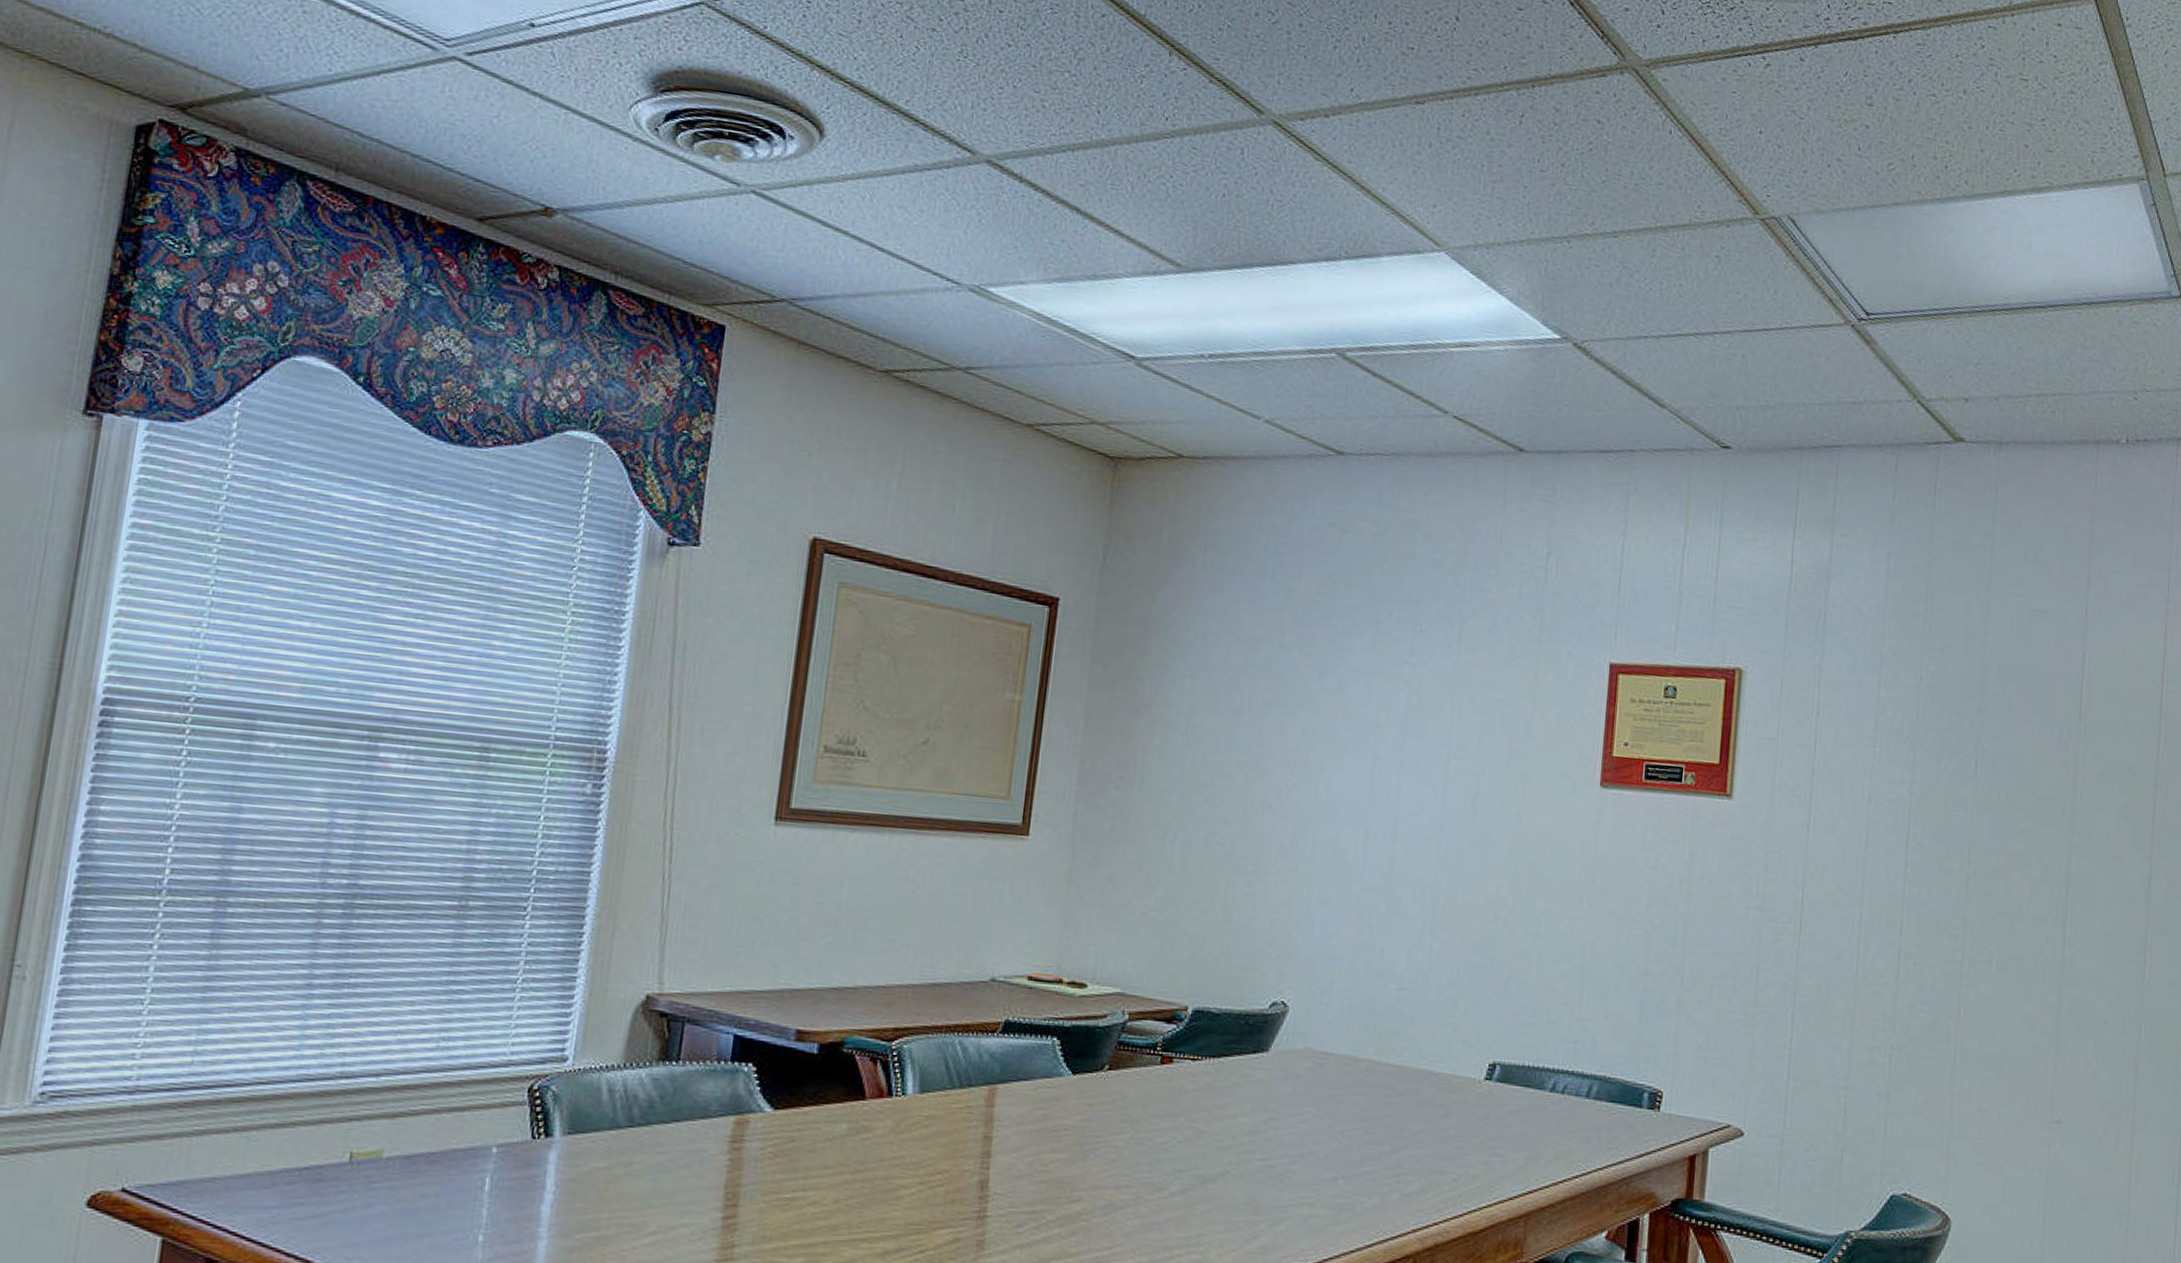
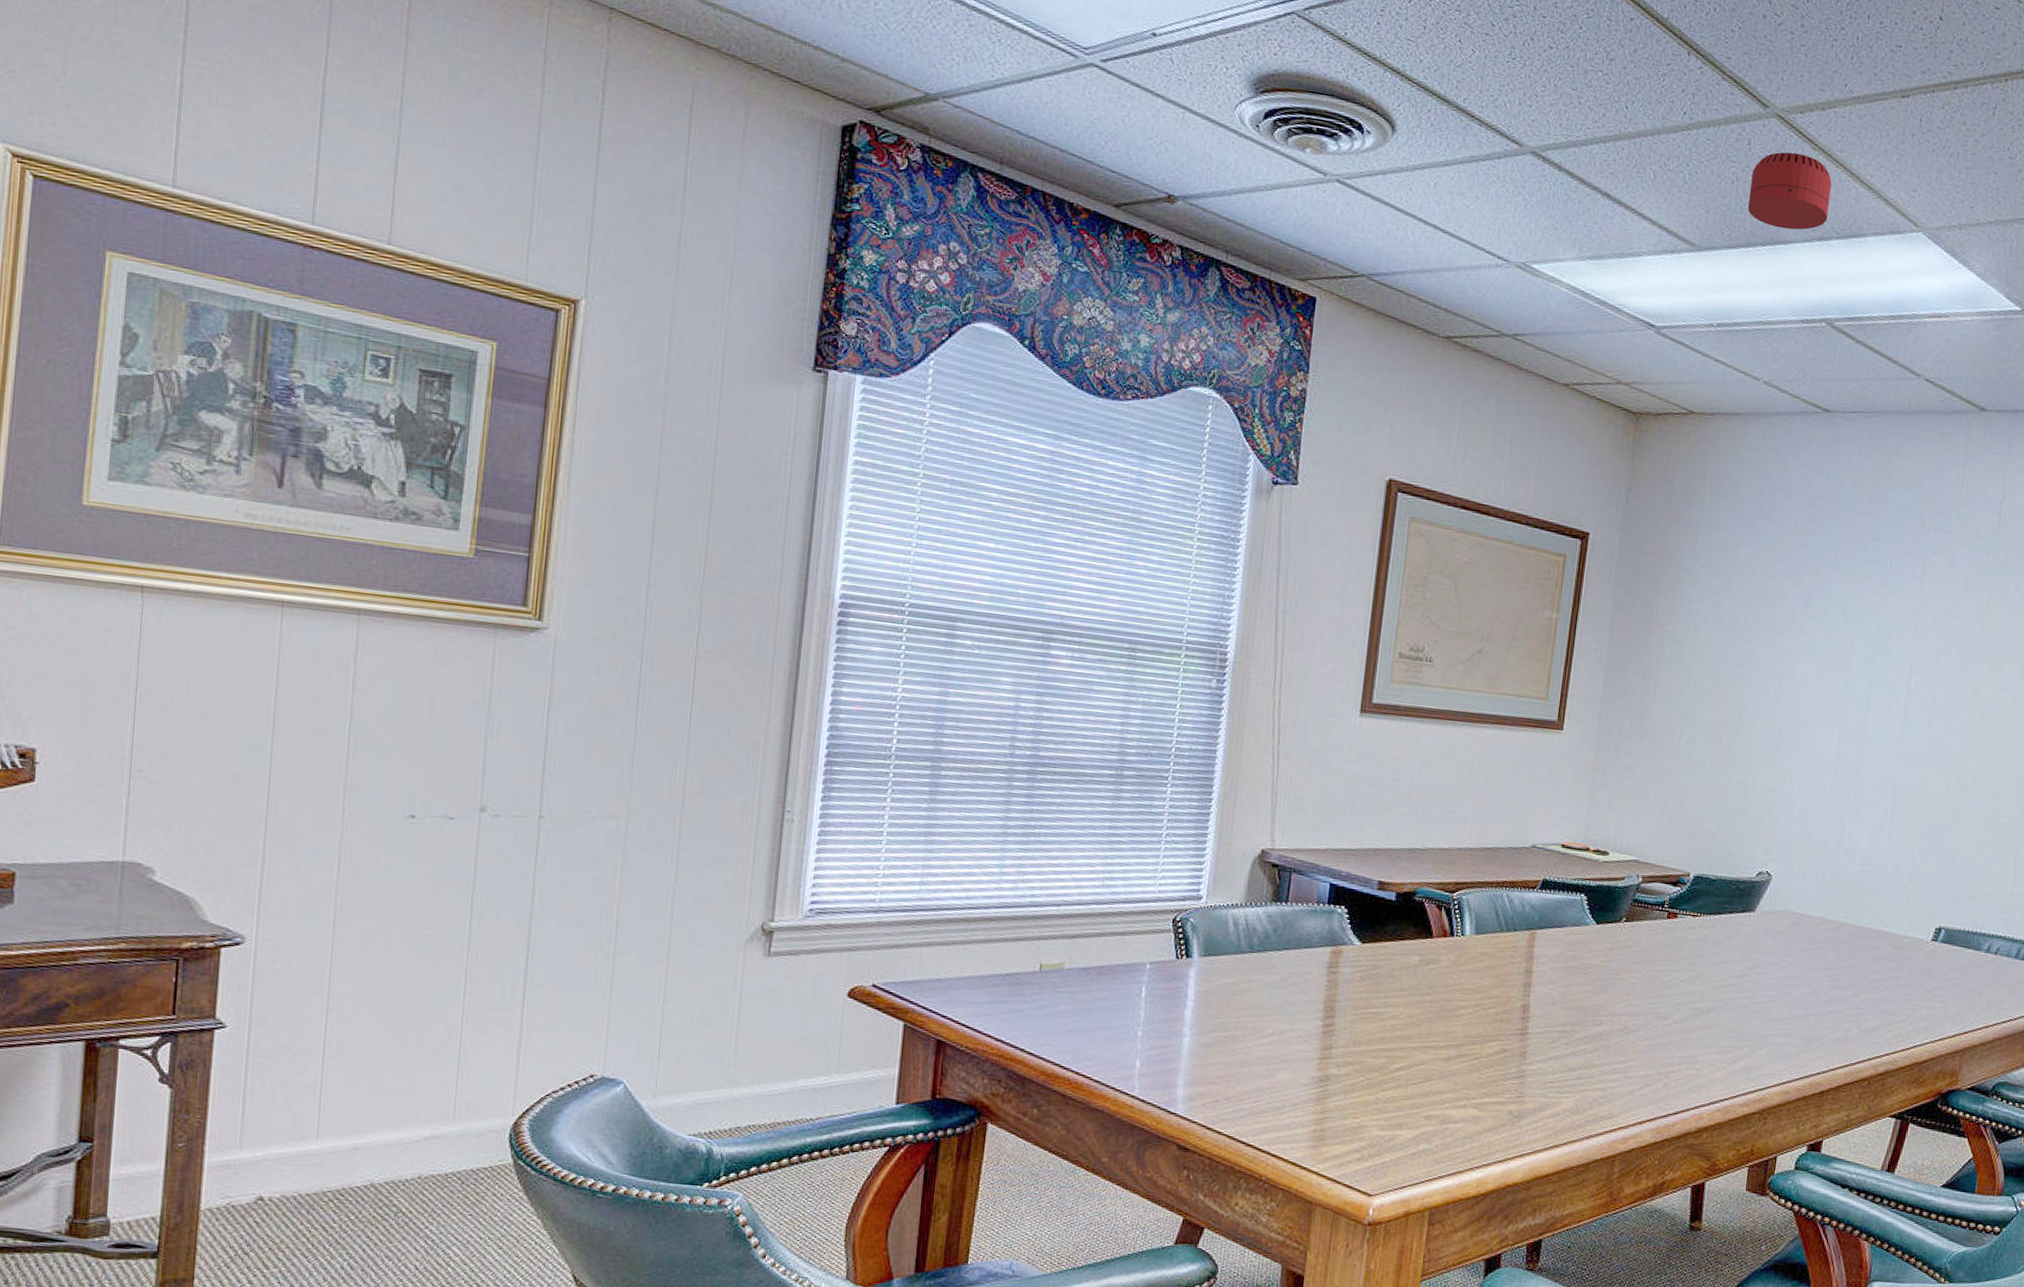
smoke detector: none [1241,162,1339,249] -> present [1747,152,1832,230]

